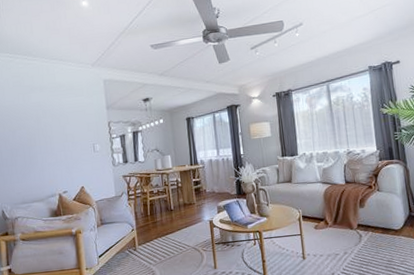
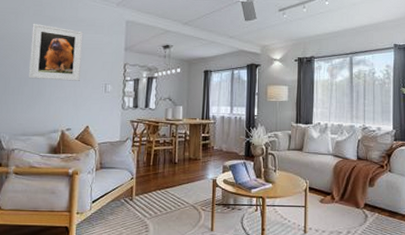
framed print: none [14,94,68,149] -> present [29,23,84,81]

